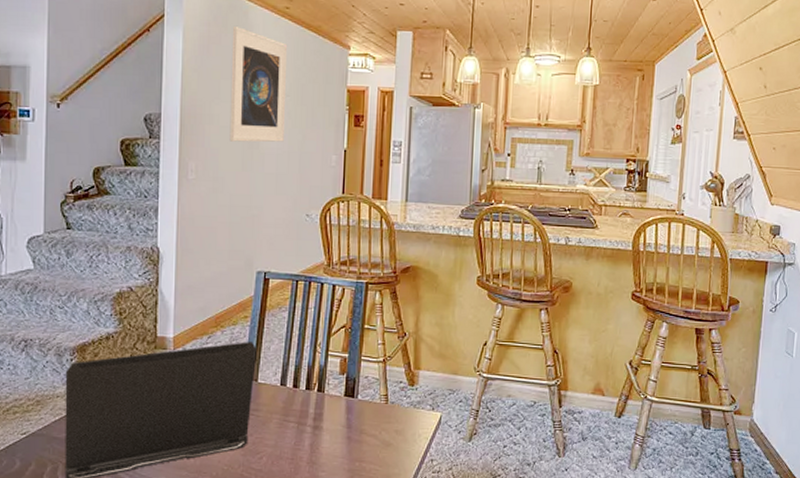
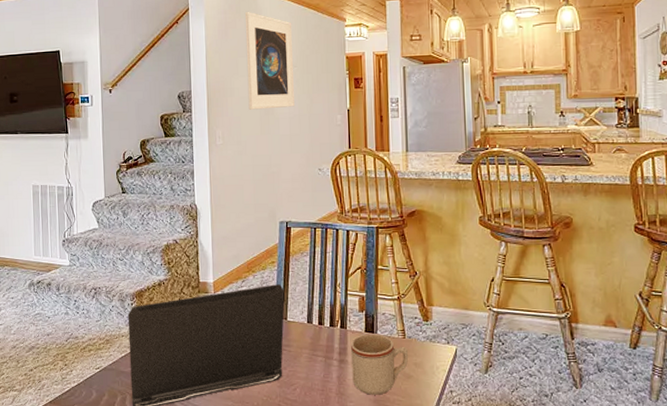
mug: none [327,398,389,464] -> present [351,334,408,395]

